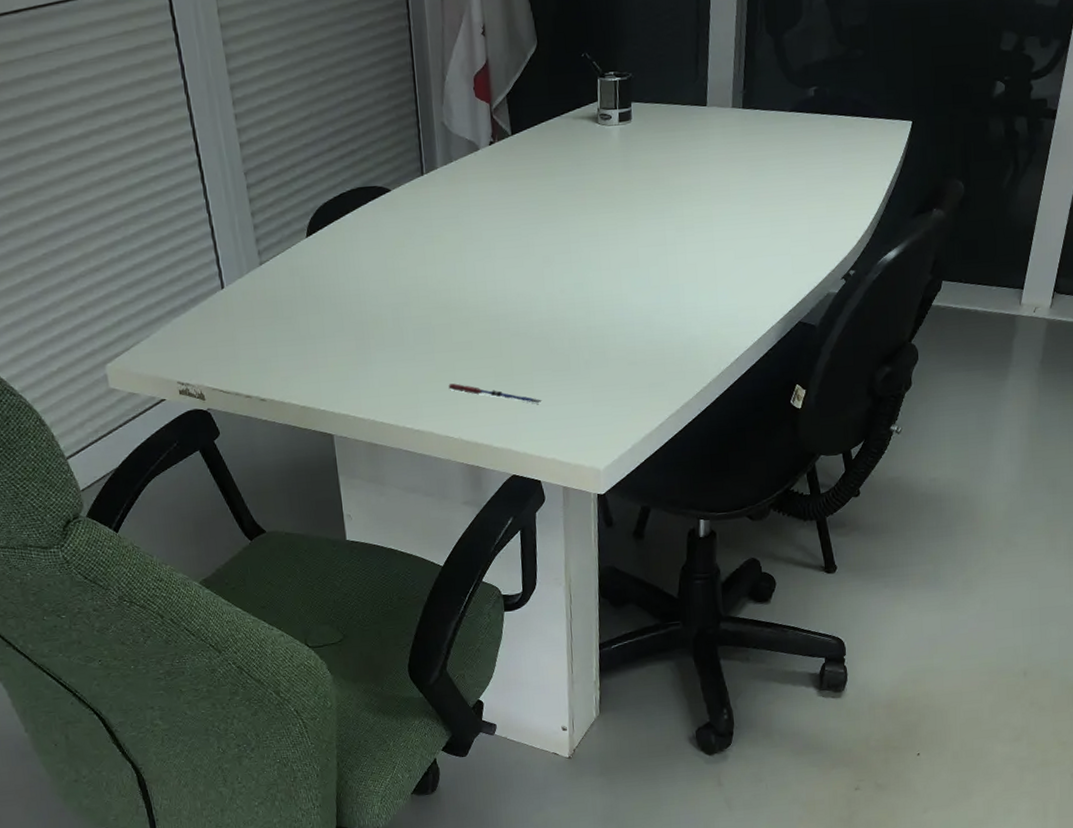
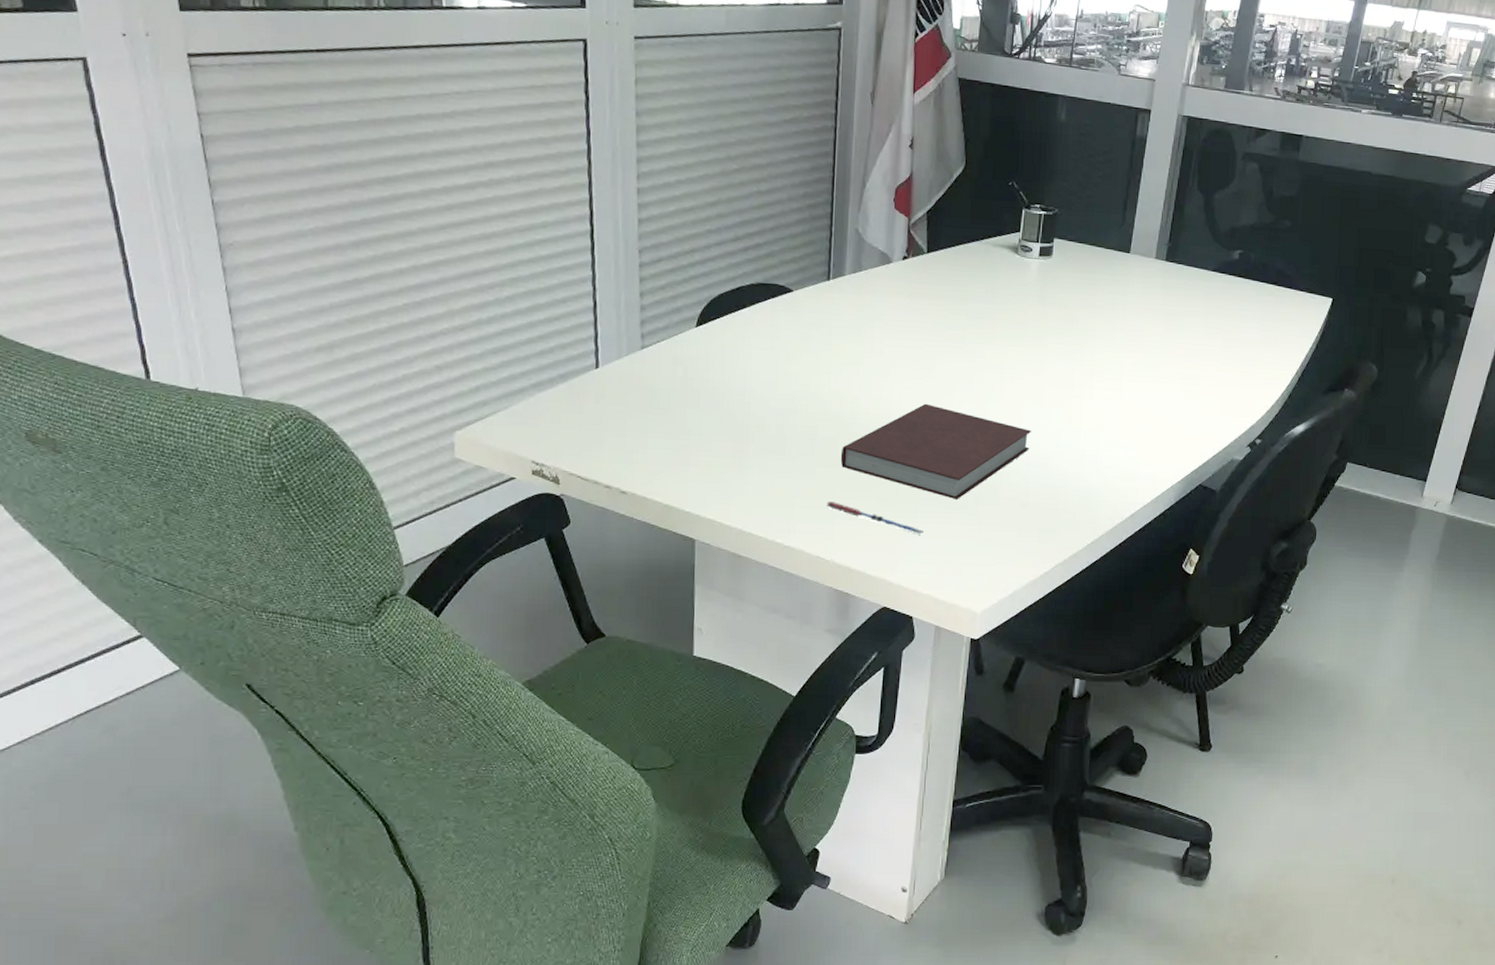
notebook: none [455,279,632,367] -> present [840,403,1032,499]

